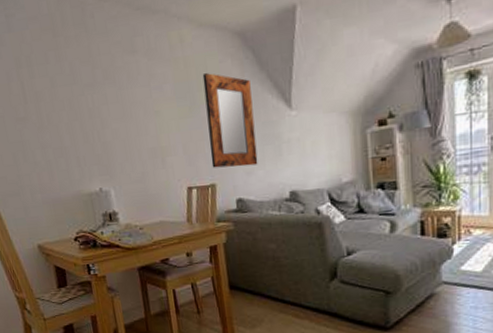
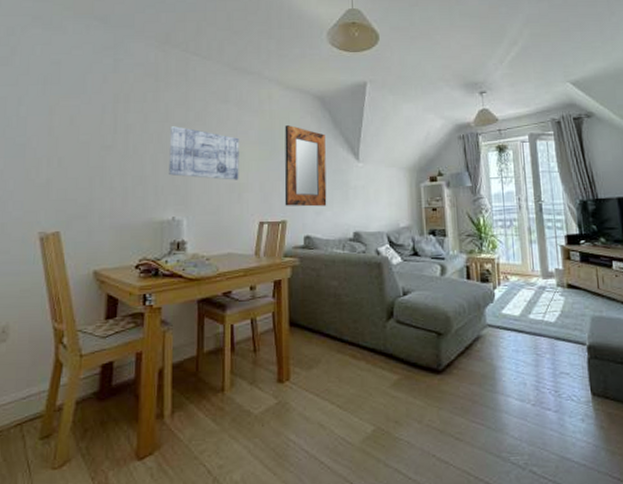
wall art: none [80,88,160,145] -> present [169,126,239,180]

